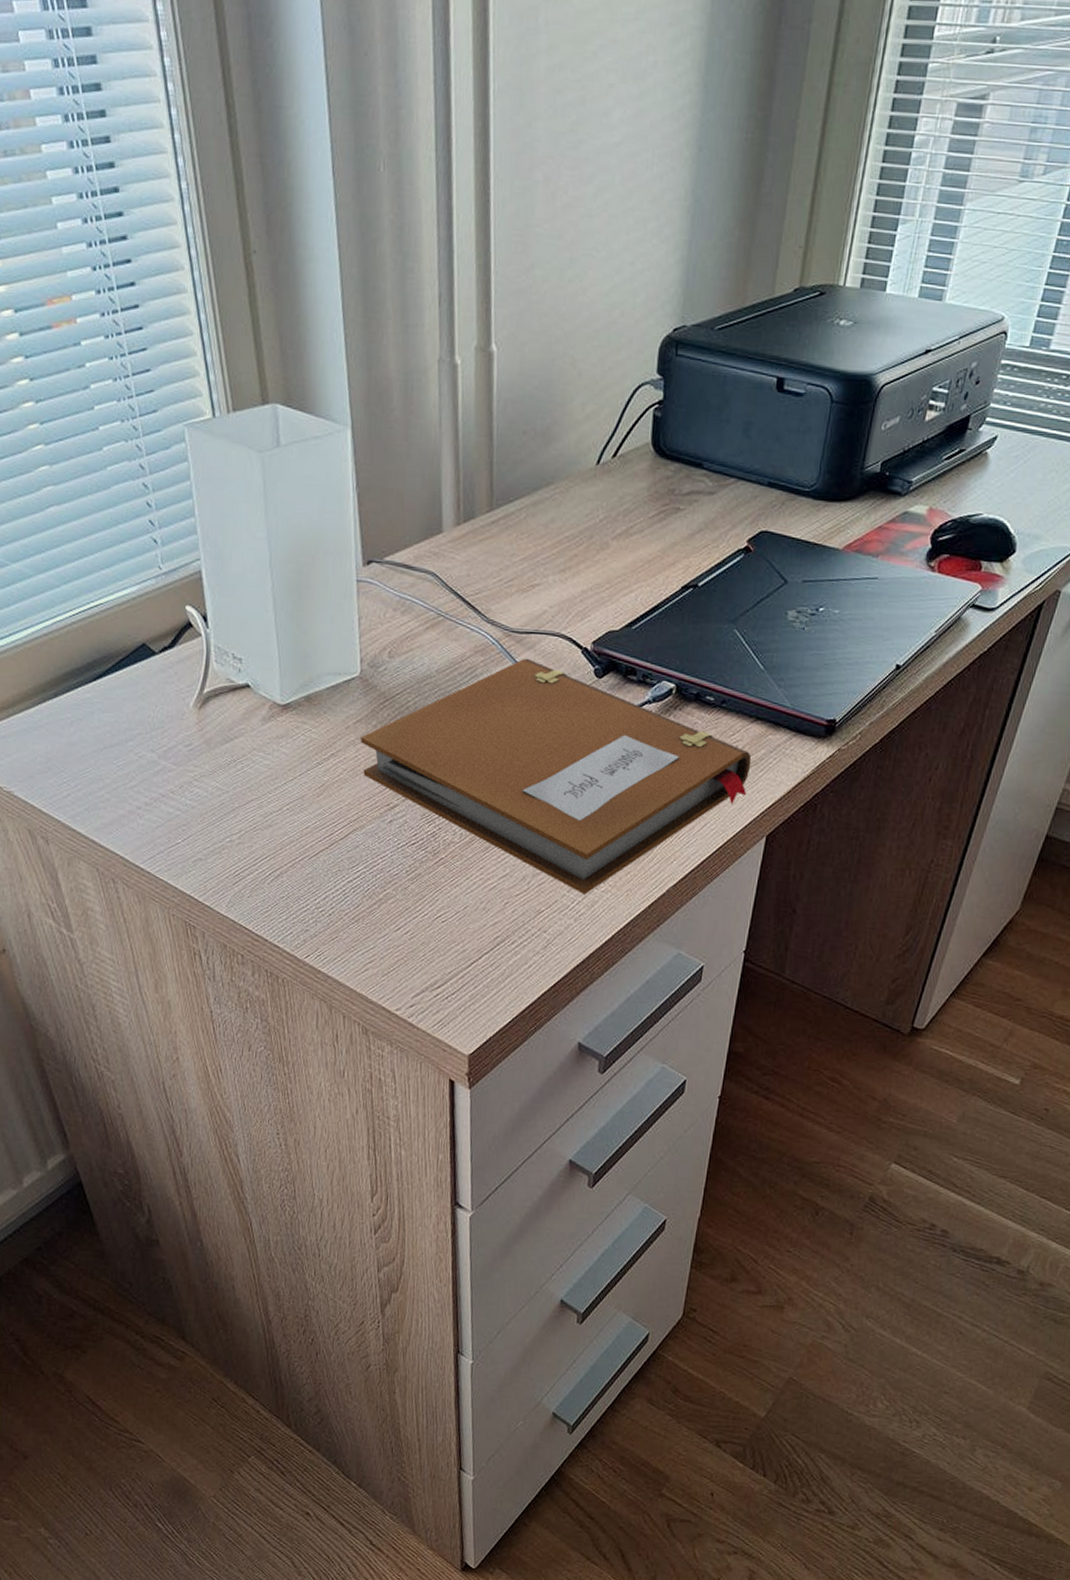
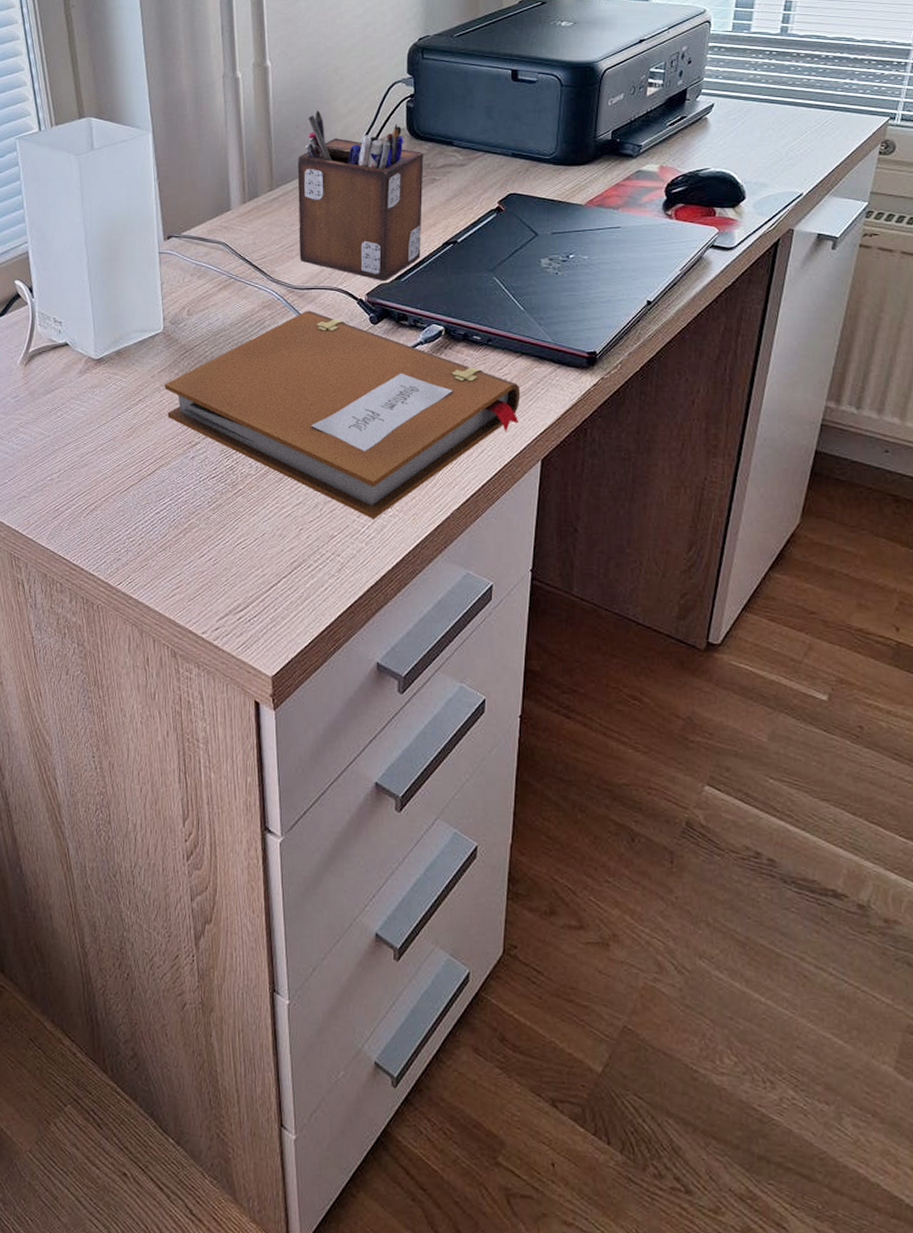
desk organizer: none [519,413,669,629] -> present [297,110,424,282]

